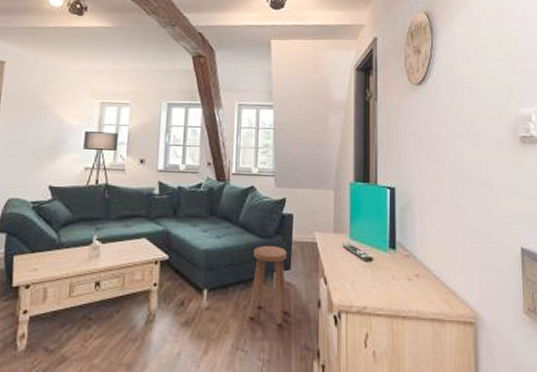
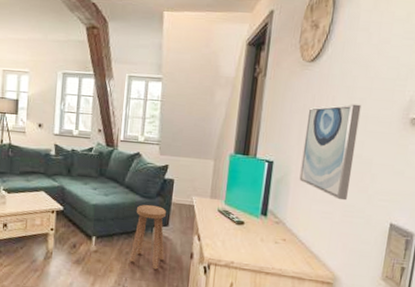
wall art: none [422,124,474,226] -> present [299,104,362,201]

